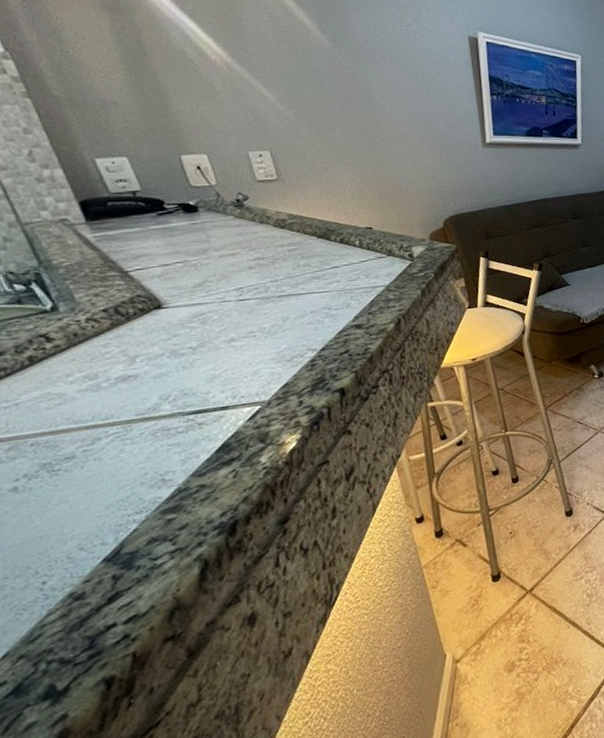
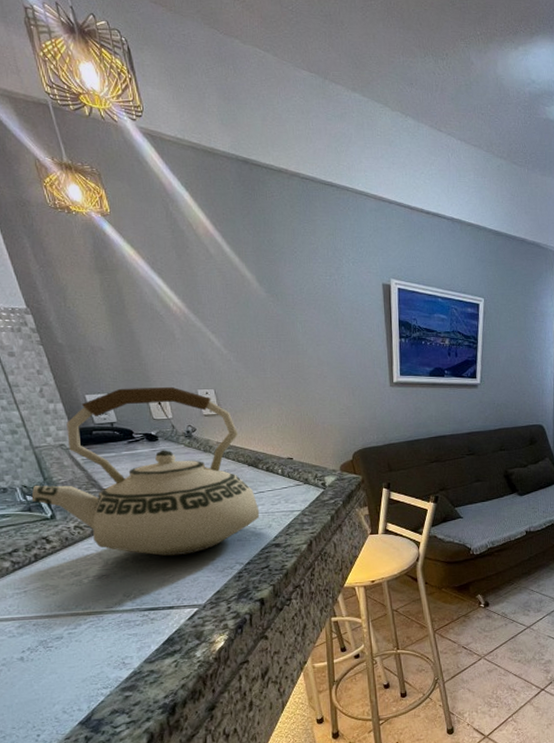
teakettle: none [21,148,335,348] -> present [31,386,260,557]

